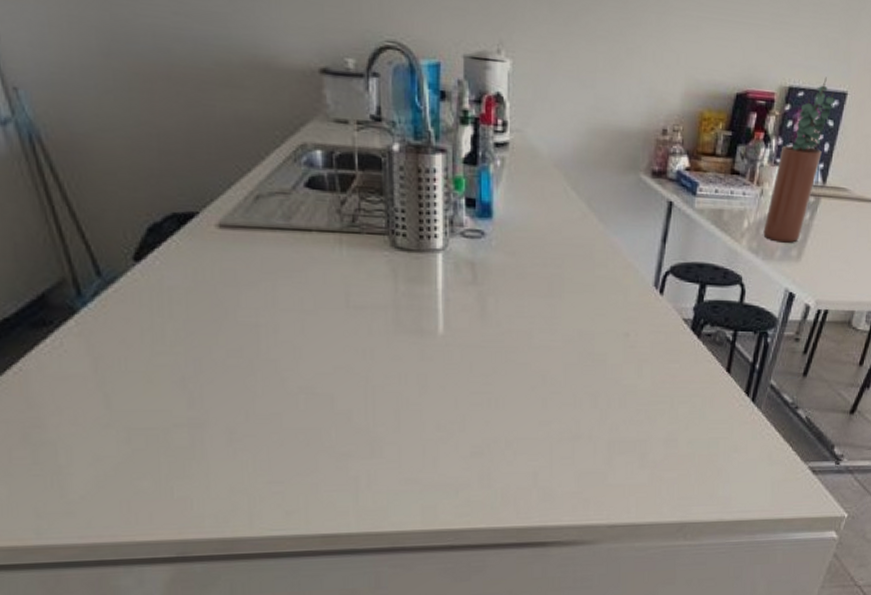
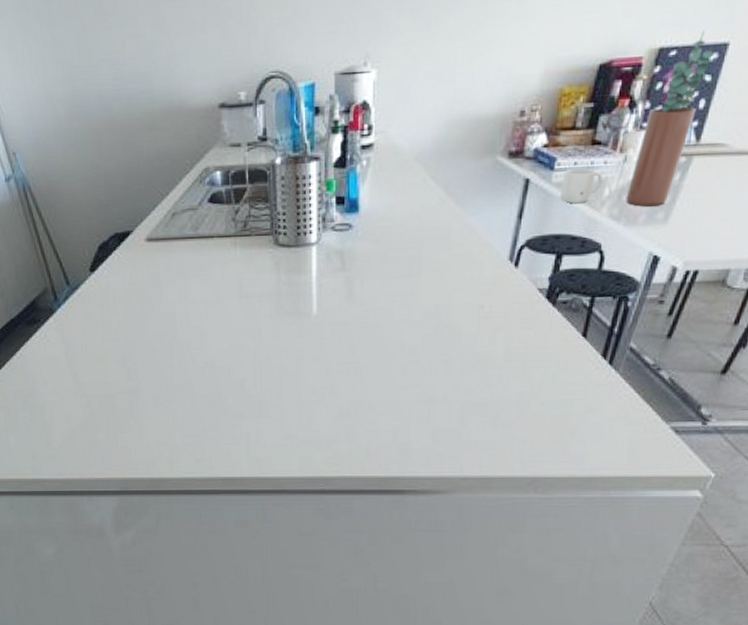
mug: none [703,196,741,233] -> present [560,168,602,204]

